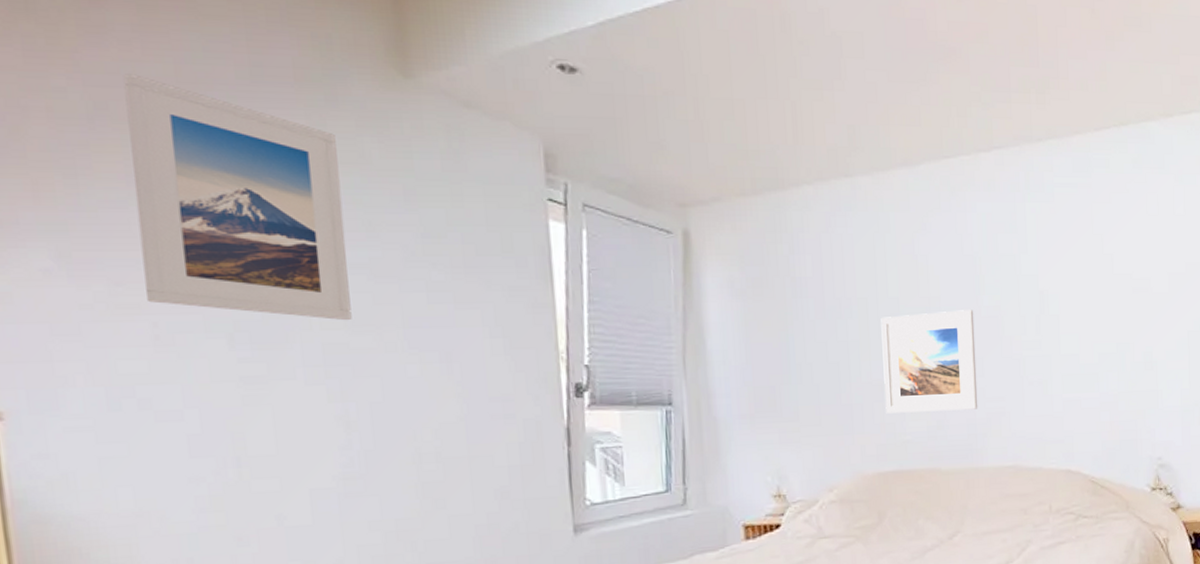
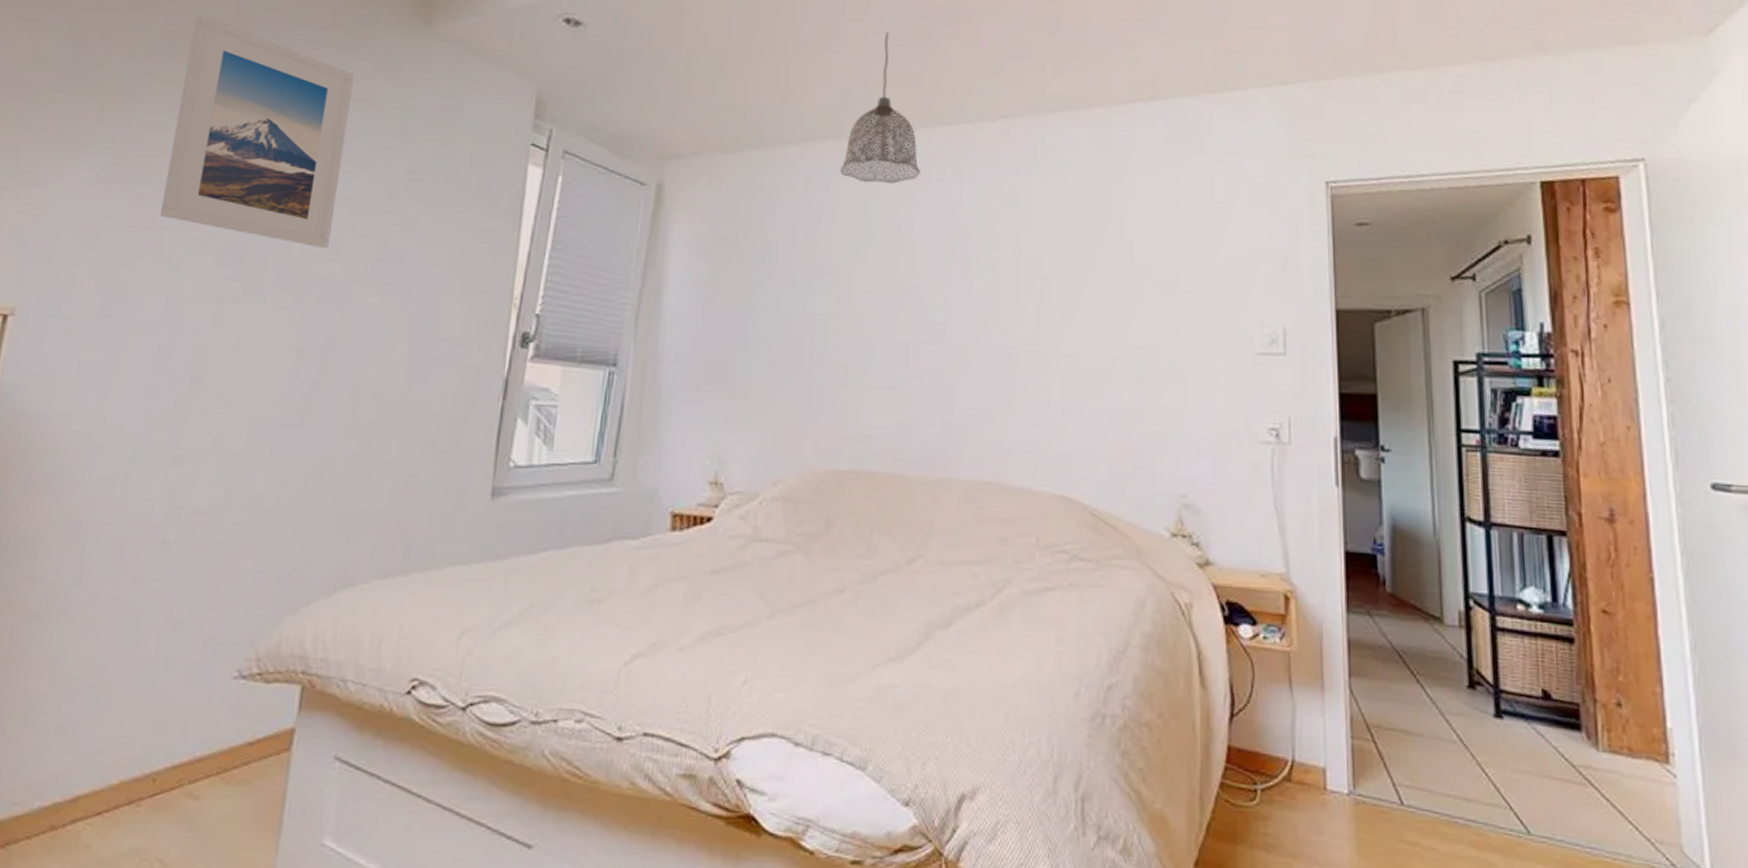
pendant lamp: none [855,69,928,216] -> present [840,32,920,184]
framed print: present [881,310,978,414] -> none [848,291,962,408]

